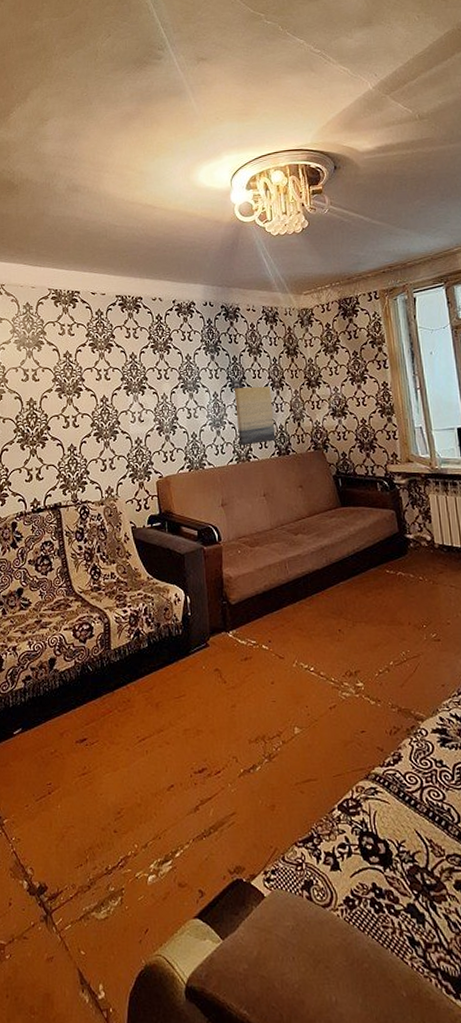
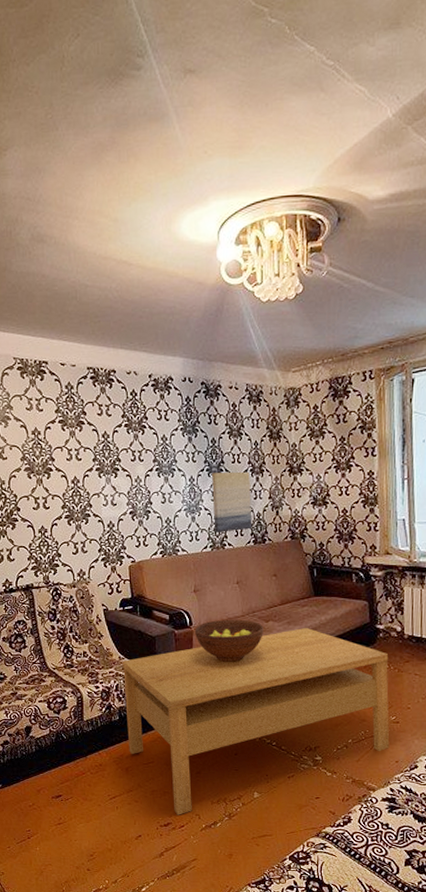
coffee table: none [150,540,434,759] -> present [122,628,390,815]
fruit bowl: none [223,533,293,579] -> present [194,619,264,662]

